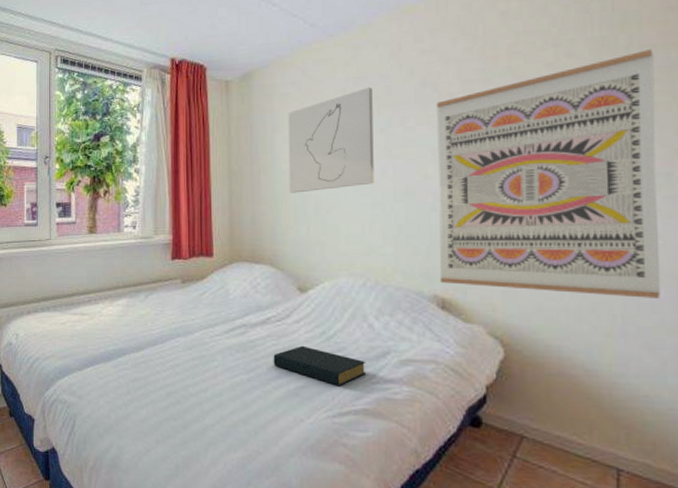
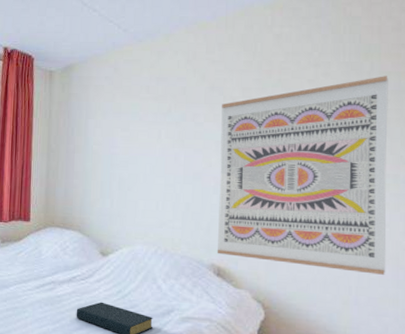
wall art: present [288,86,374,193] -> none [98,86,171,171]

